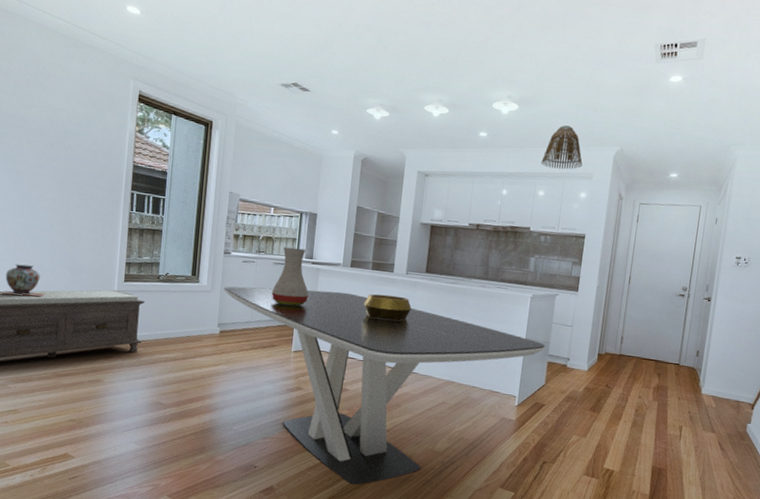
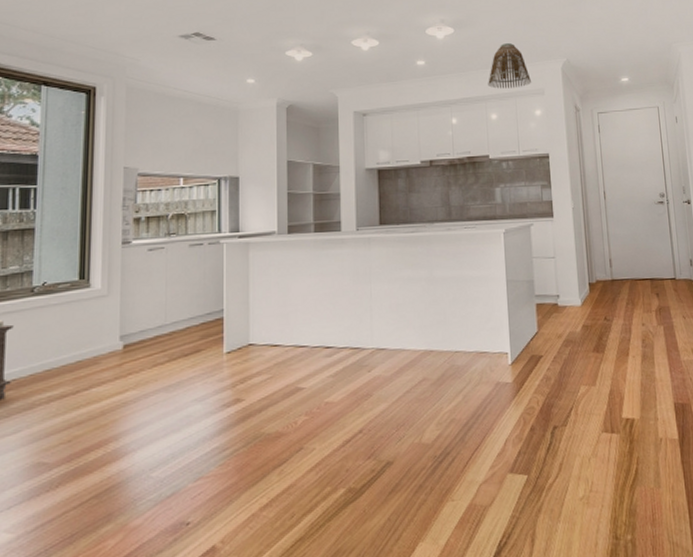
dining table: present [224,286,545,485] -> none [125,265,530,516]
vase: present [271,247,309,306] -> none [189,221,239,296]
decorative bowl: present [363,294,412,321] -> none [309,258,368,291]

